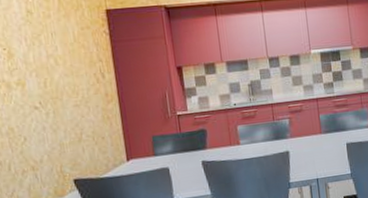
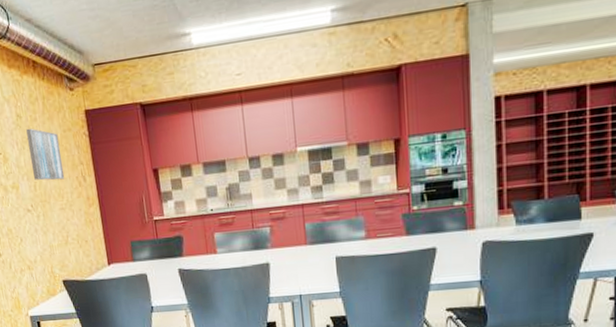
wall art: none [37,24,81,77] -> present [26,128,65,181]

